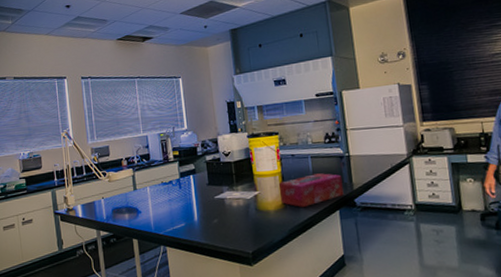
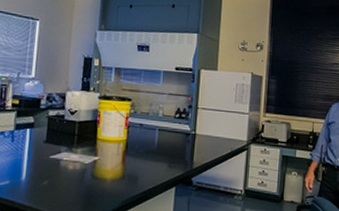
tissue box: present [278,173,344,207] -> none [120,147,184,179]

